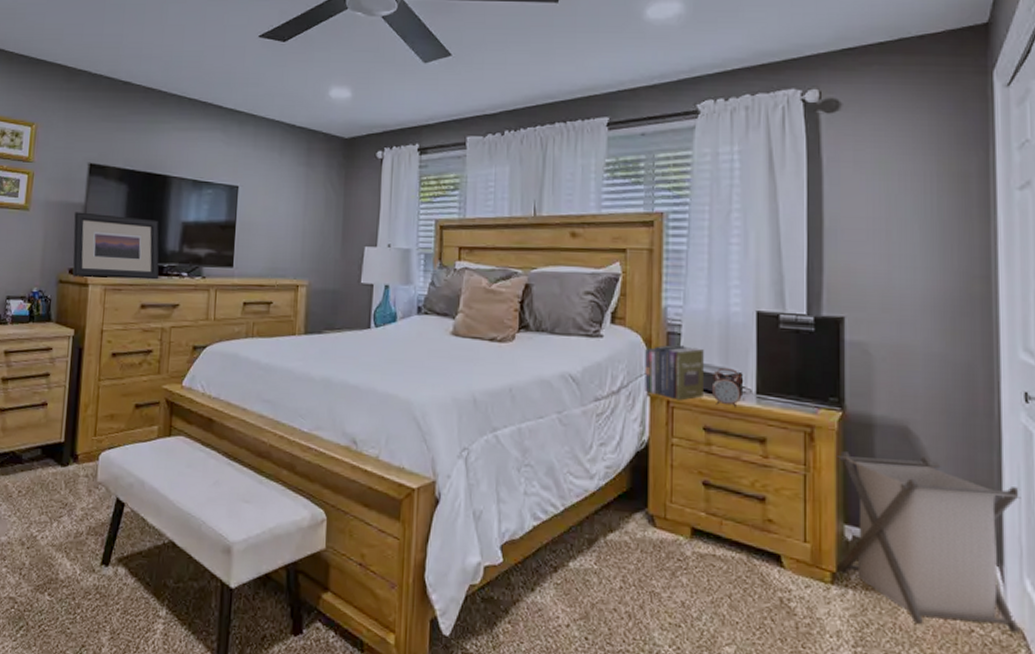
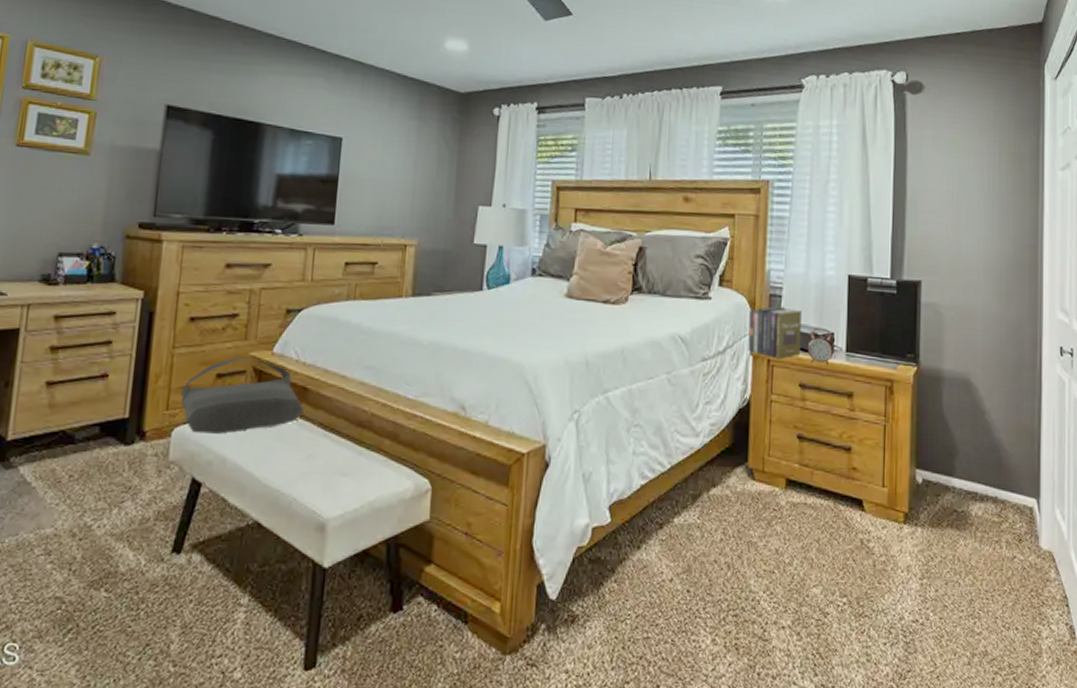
picture frame: present [72,212,160,280] -> none [143,159,250,237]
tote bag: none [105,389,210,459] -> present [180,357,304,434]
laundry basket: present [837,451,1021,633] -> none [909,403,1055,556]

